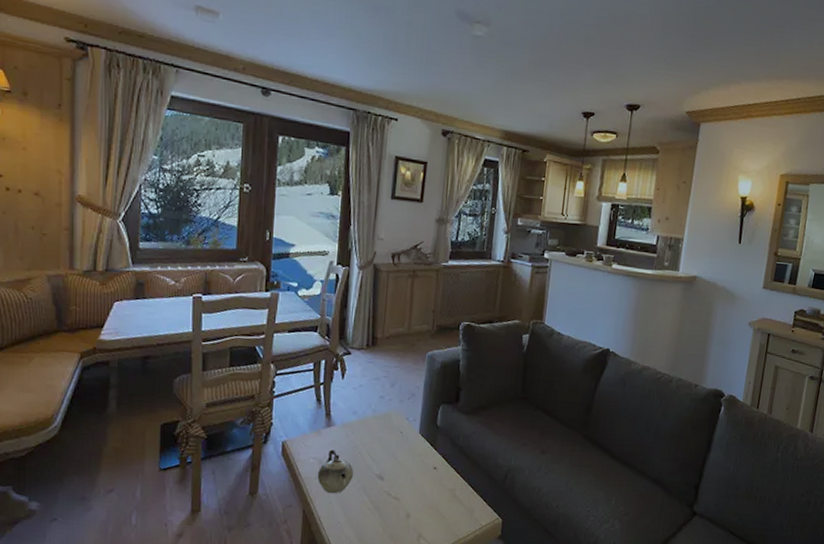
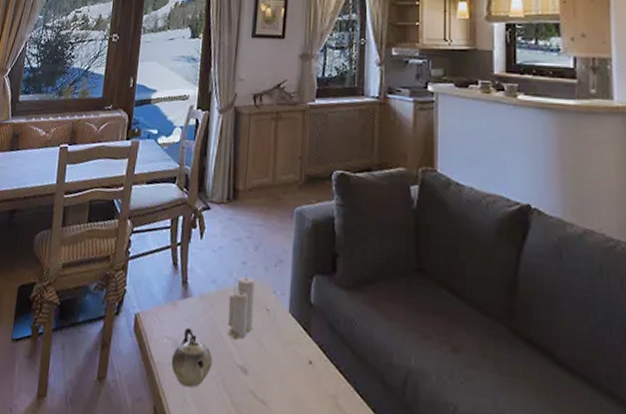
candle: none [366,406,391,456] -> present [227,274,255,340]

